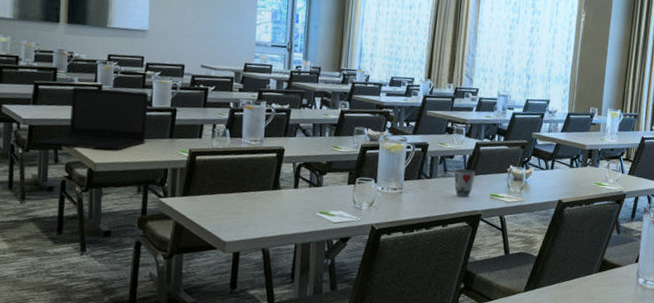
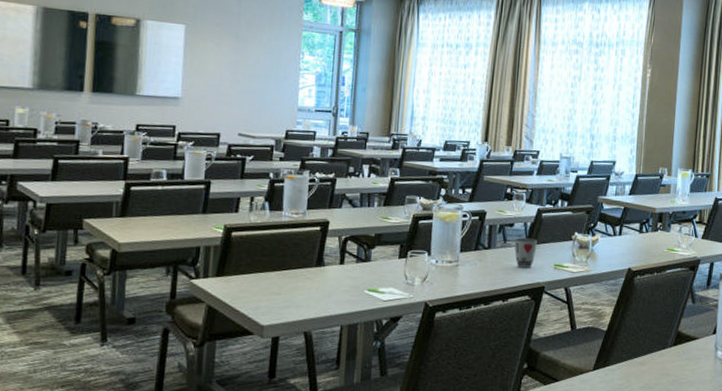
laptop: present [37,86,149,150] -> none [54,160,181,228]

